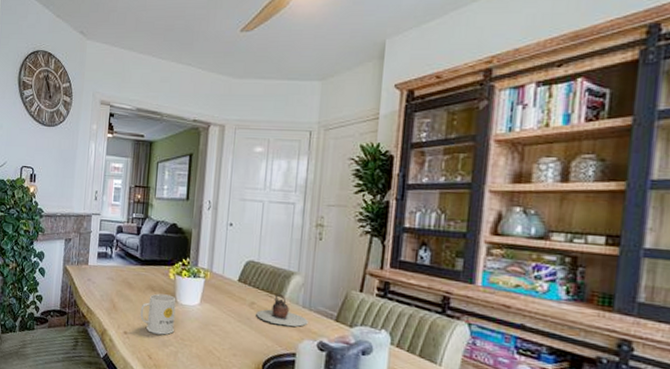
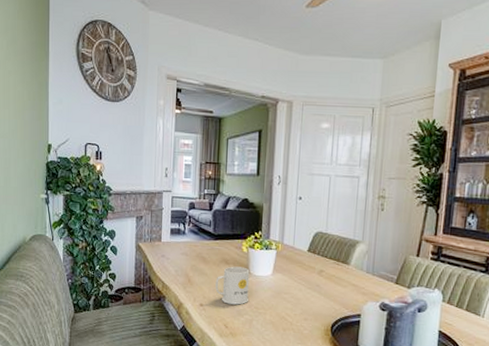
teapot: present [256,294,308,327] -> none [325,261,372,291]

